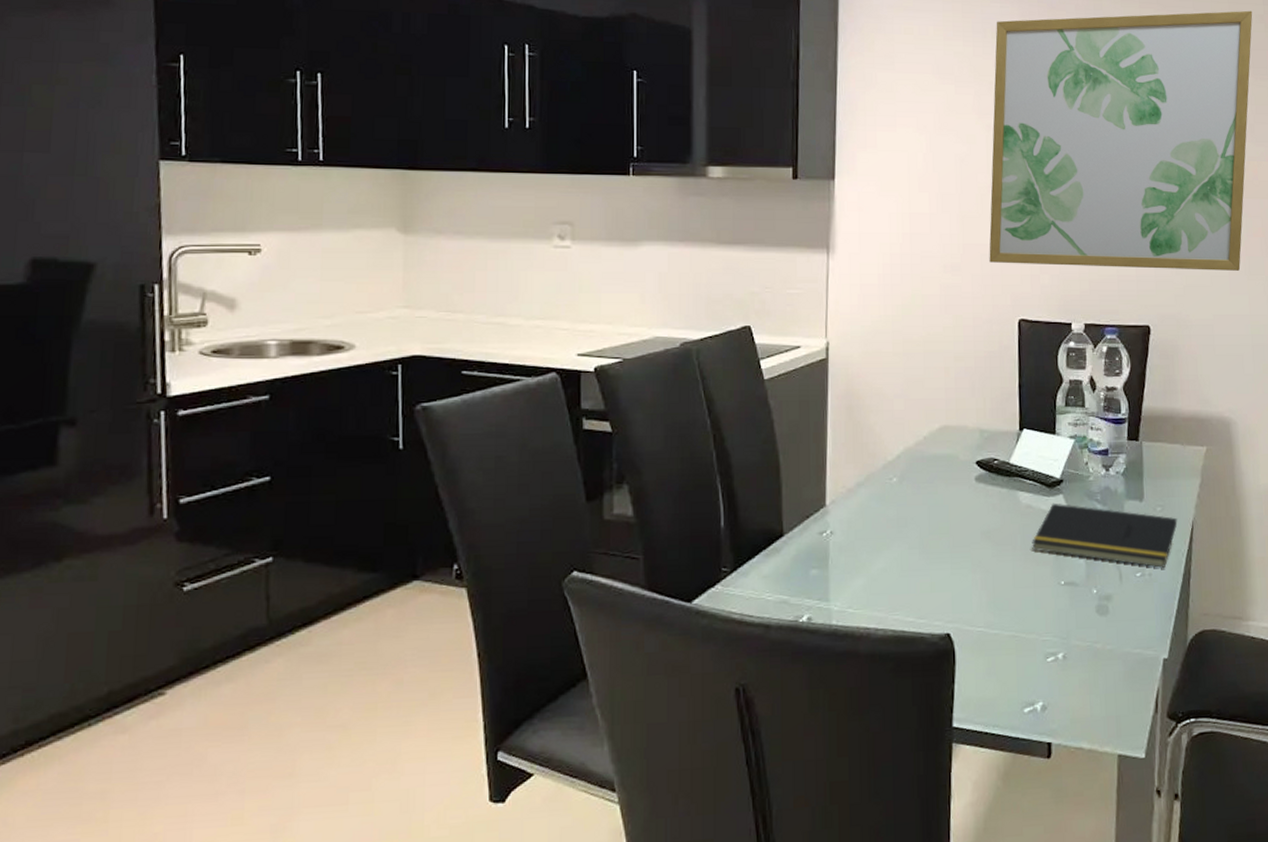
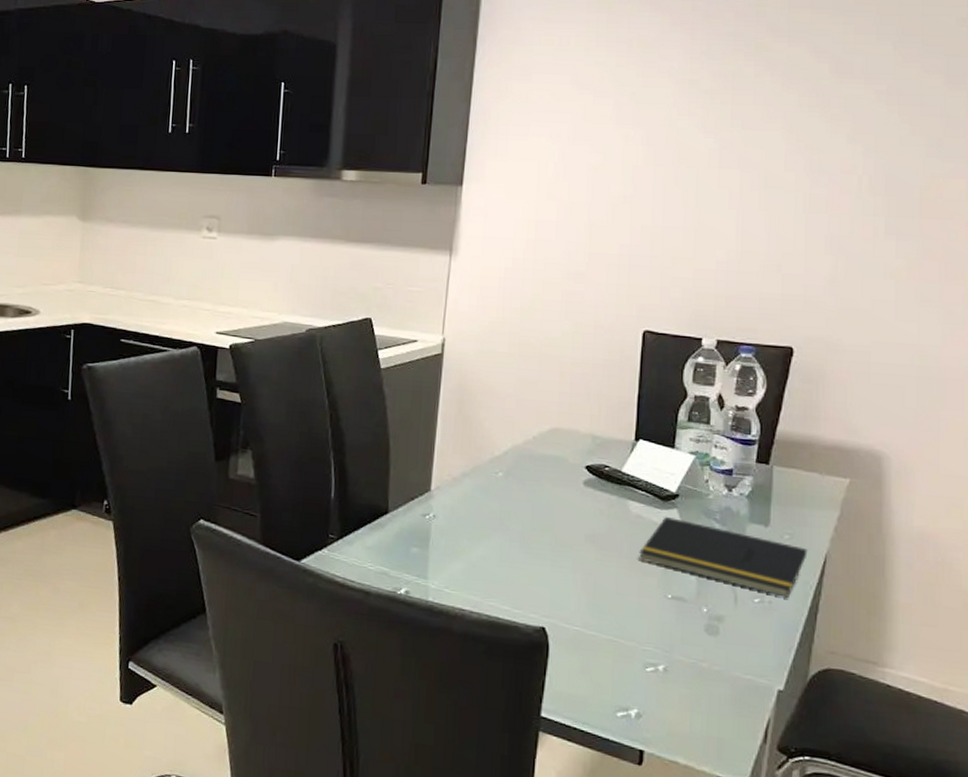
wall art: present [989,10,1253,271] -> none [616,13,953,296]

